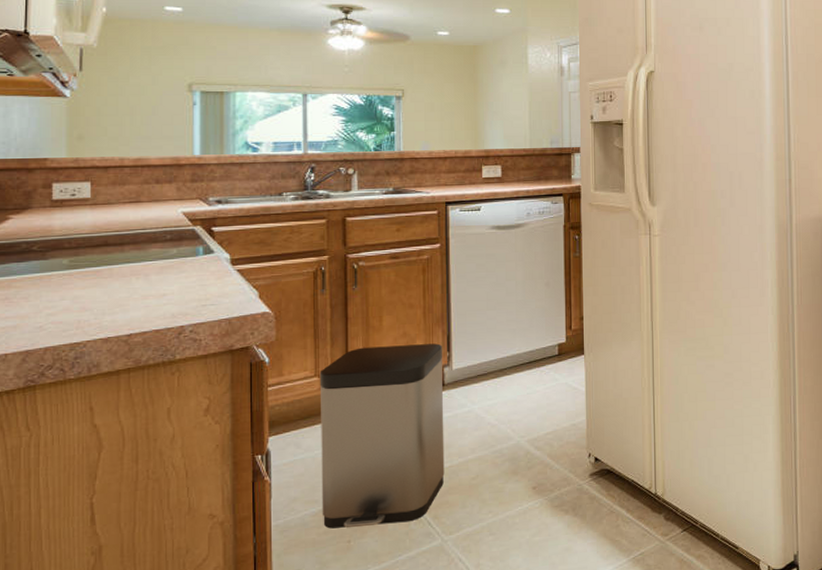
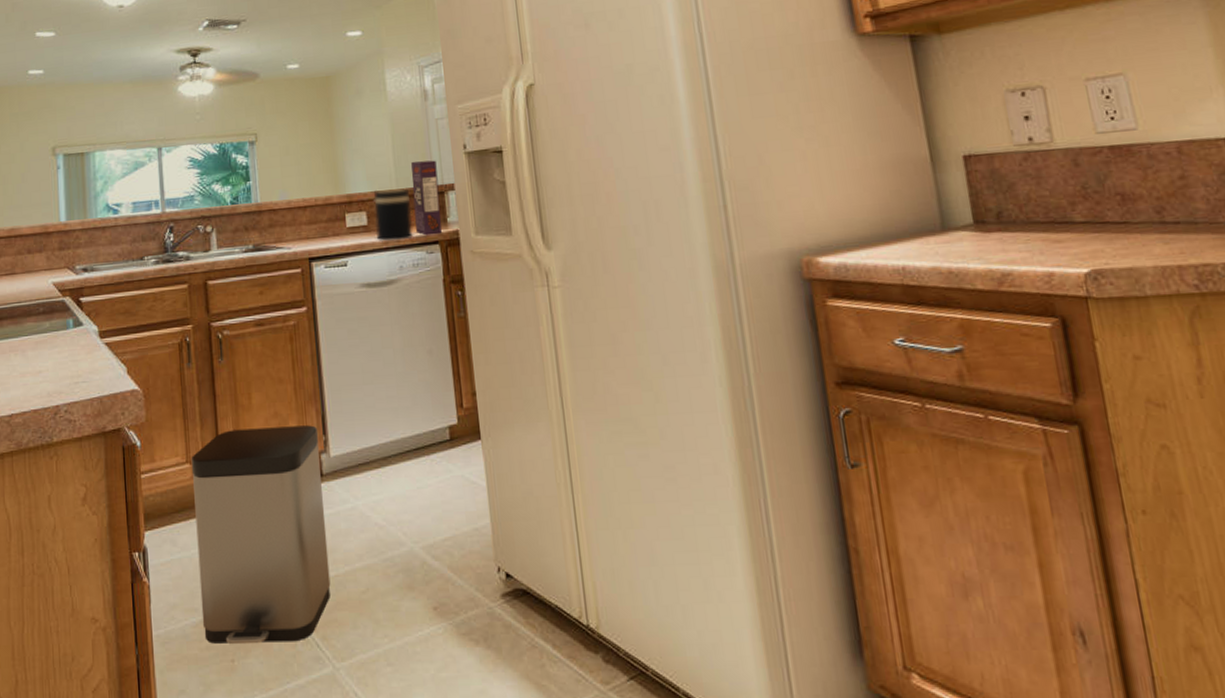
cylinder: none [508,147,542,192] -> present [373,187,413,242]
cereal box: none [544,126,567,189] -> present [411,160,442,236]

